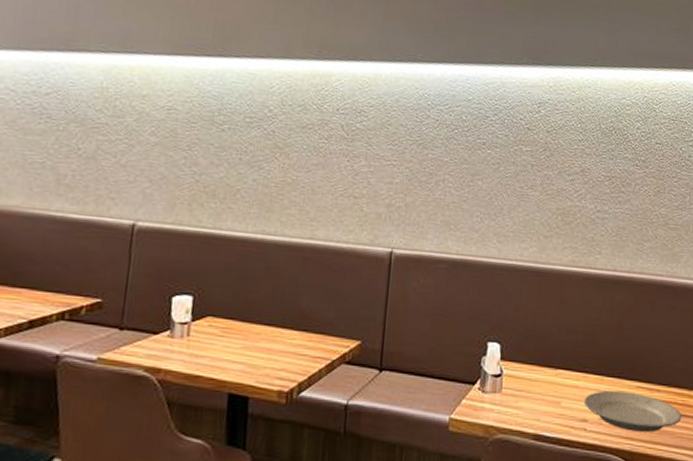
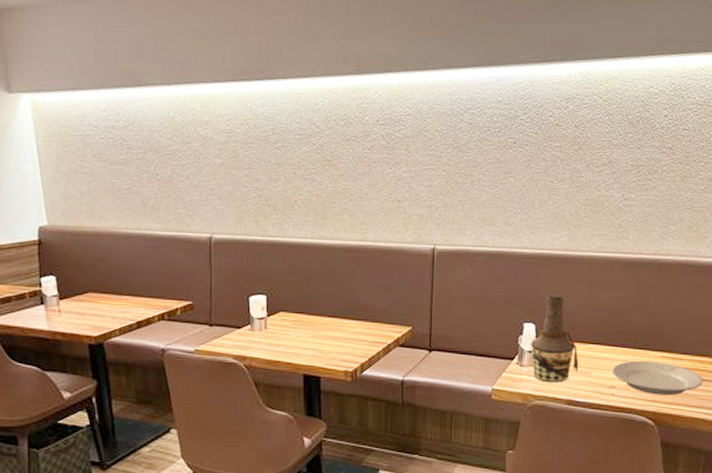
bottle: none [494,310,548,414] -> present [530,294,579,383]

